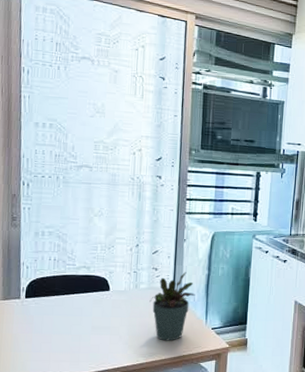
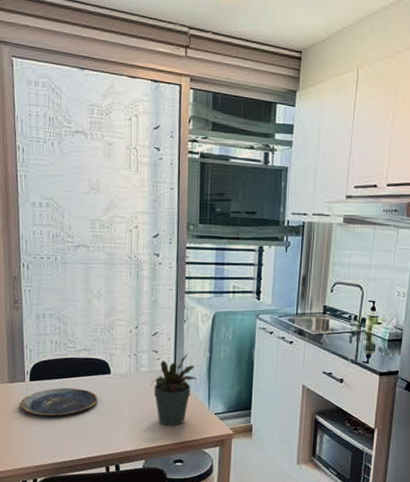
plate: none [13,304,96,333] -> present [20,387,98,416]

